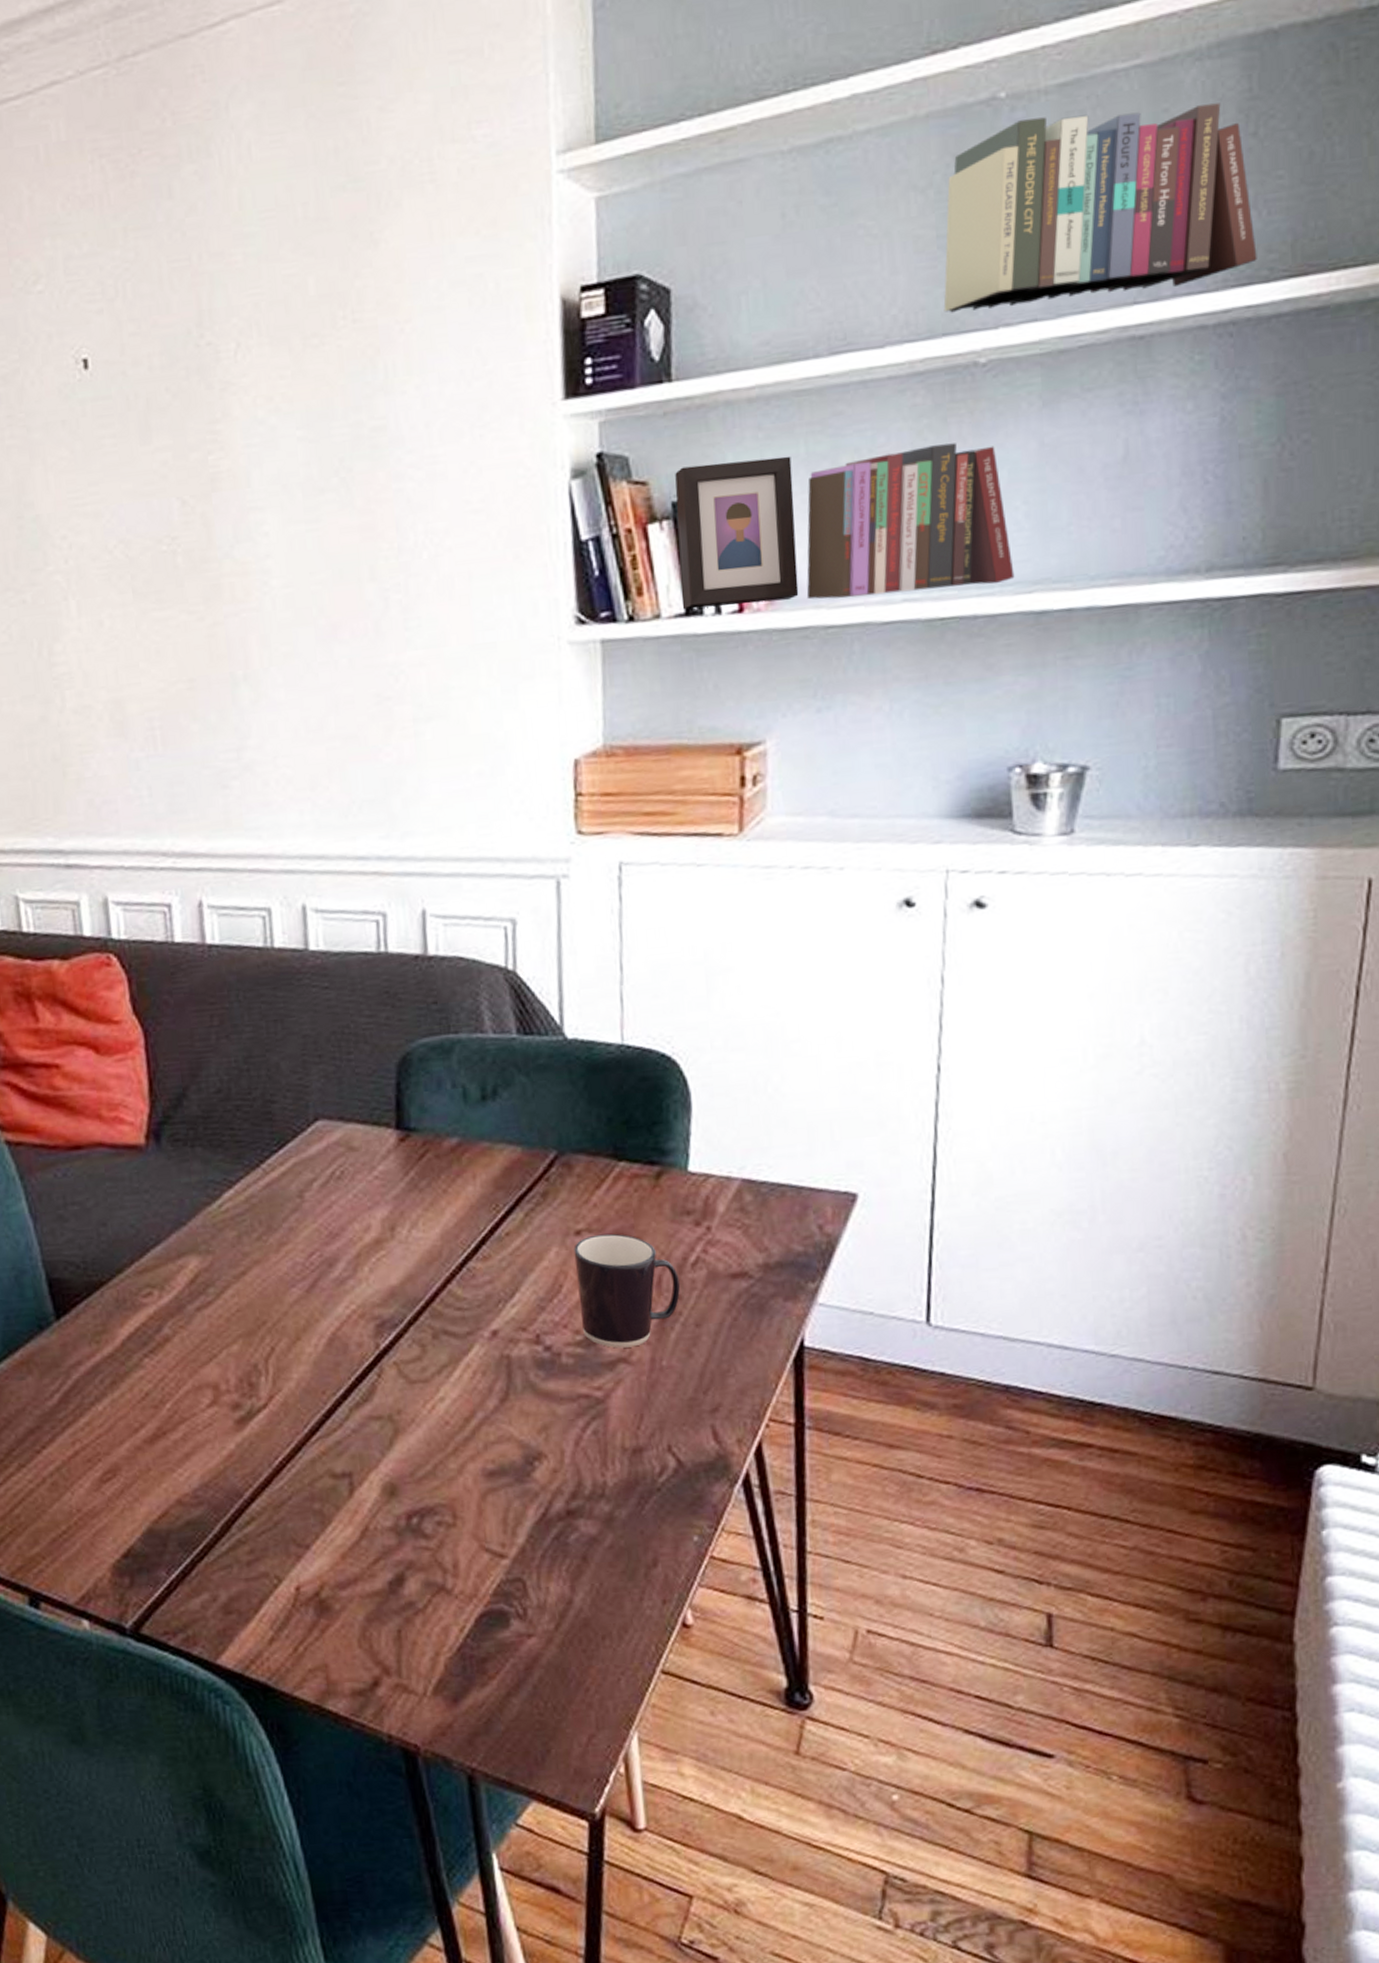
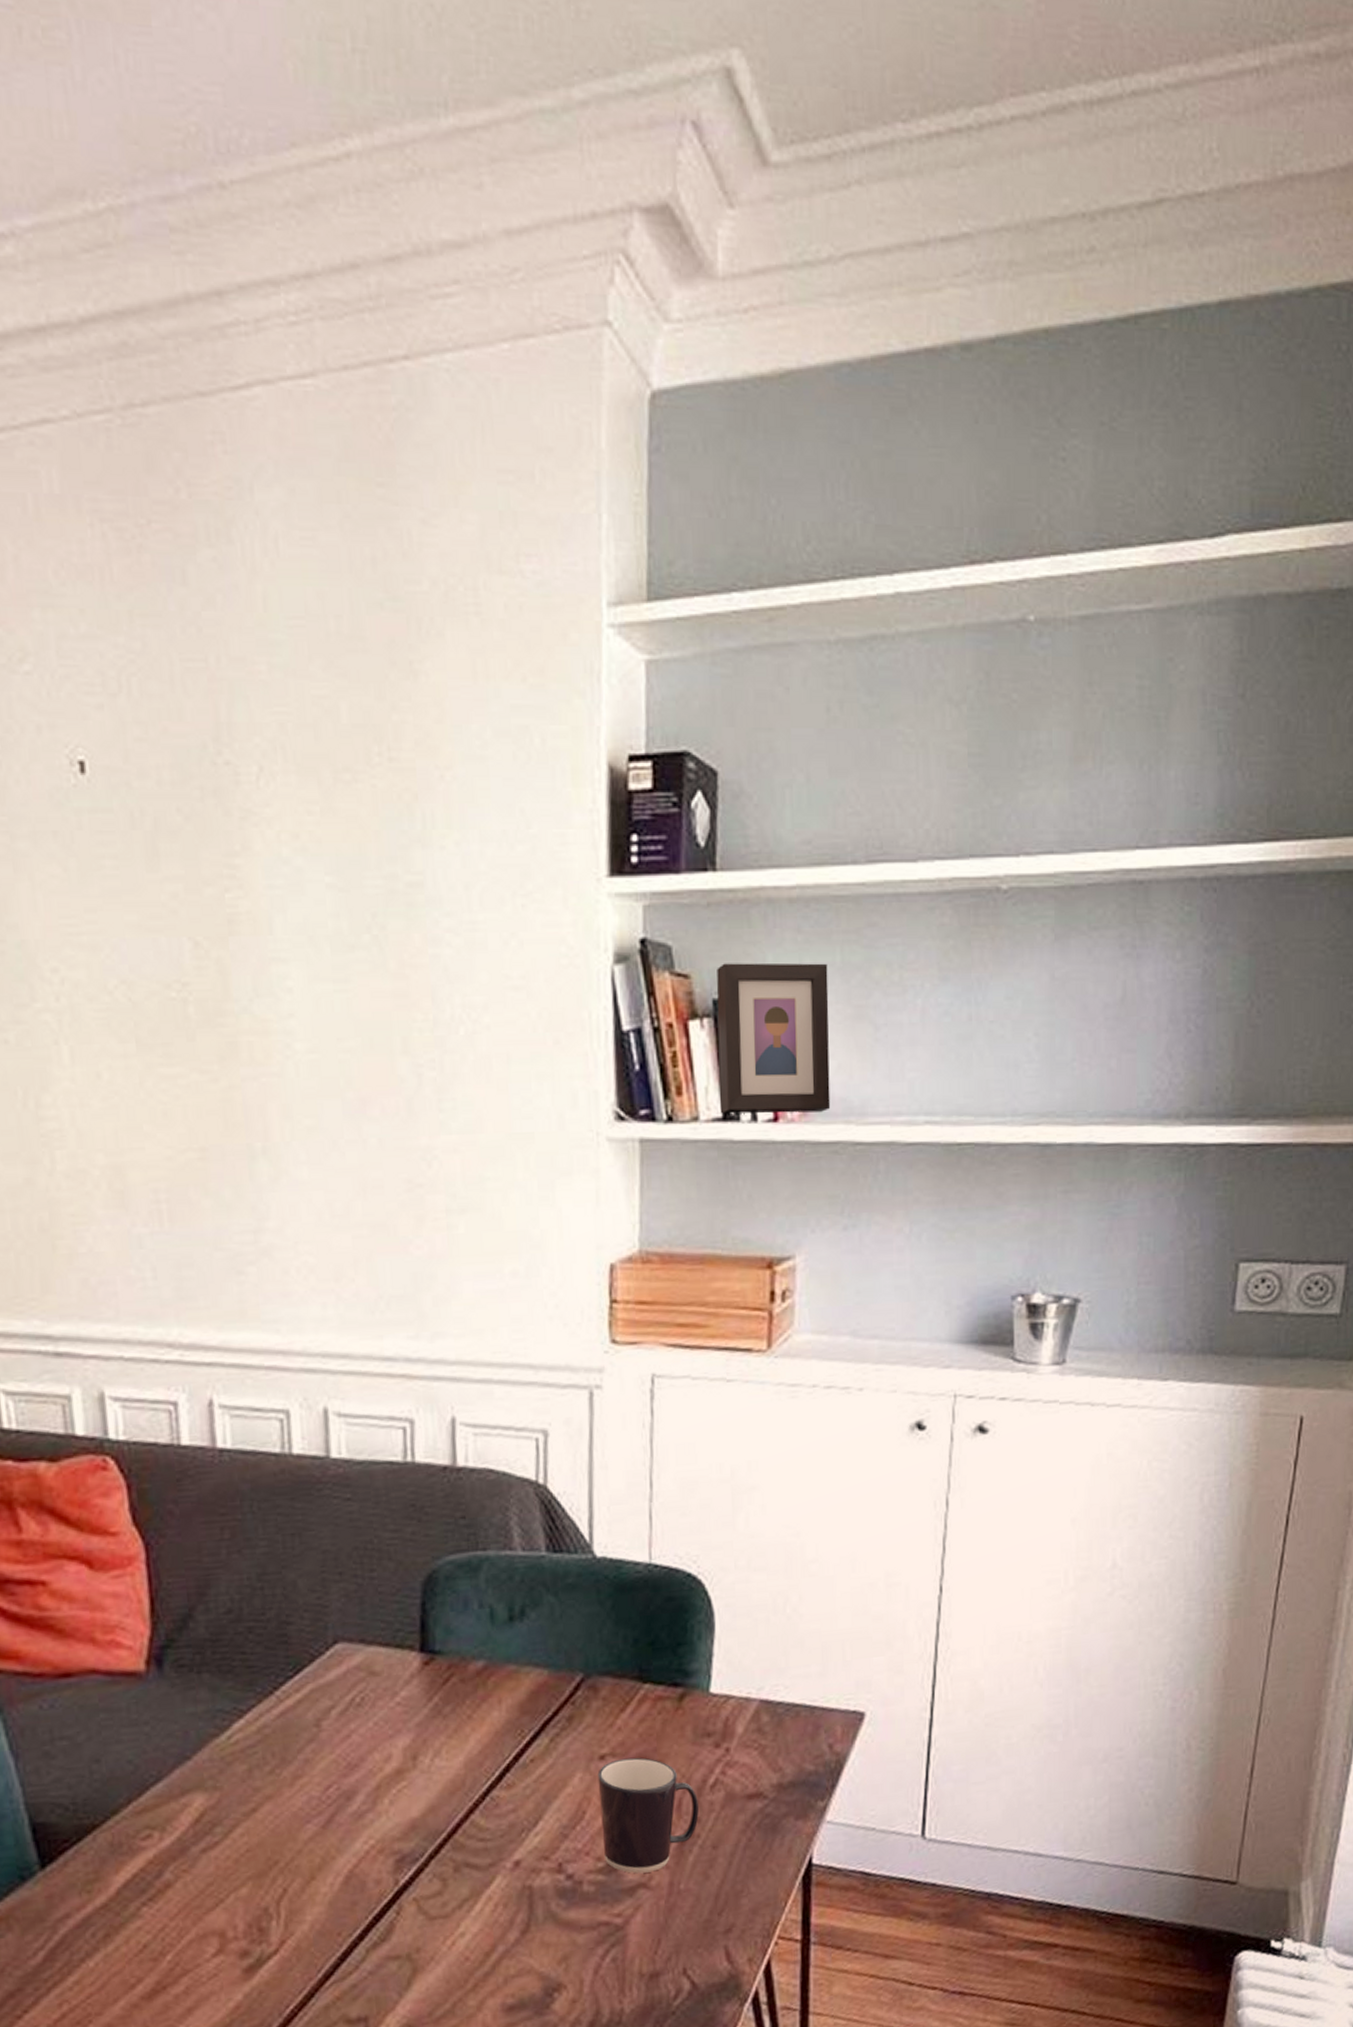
books: present [806,443,1015,600] -> none [837,967,1024,1116]
books: present [943,103,1257,313] -> none [971,647,1239,836]

